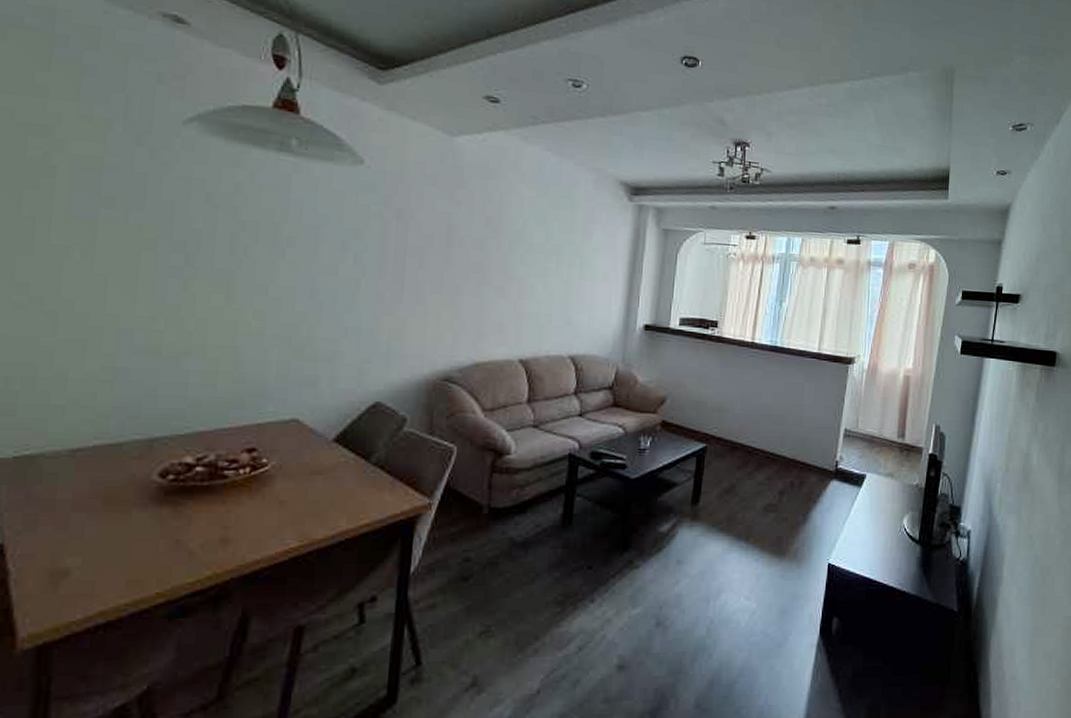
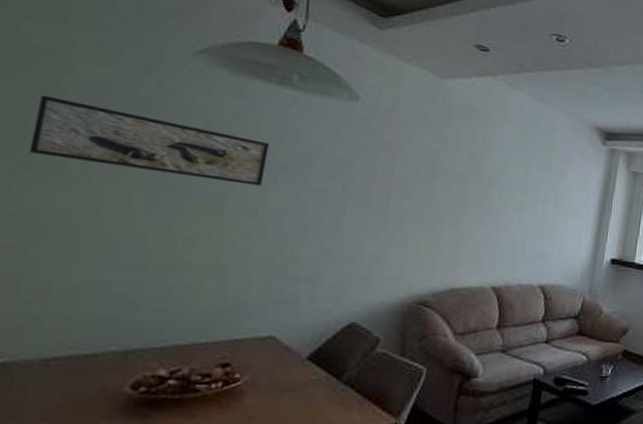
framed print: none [27,175,275,262] -> present [28,95,270,186]

